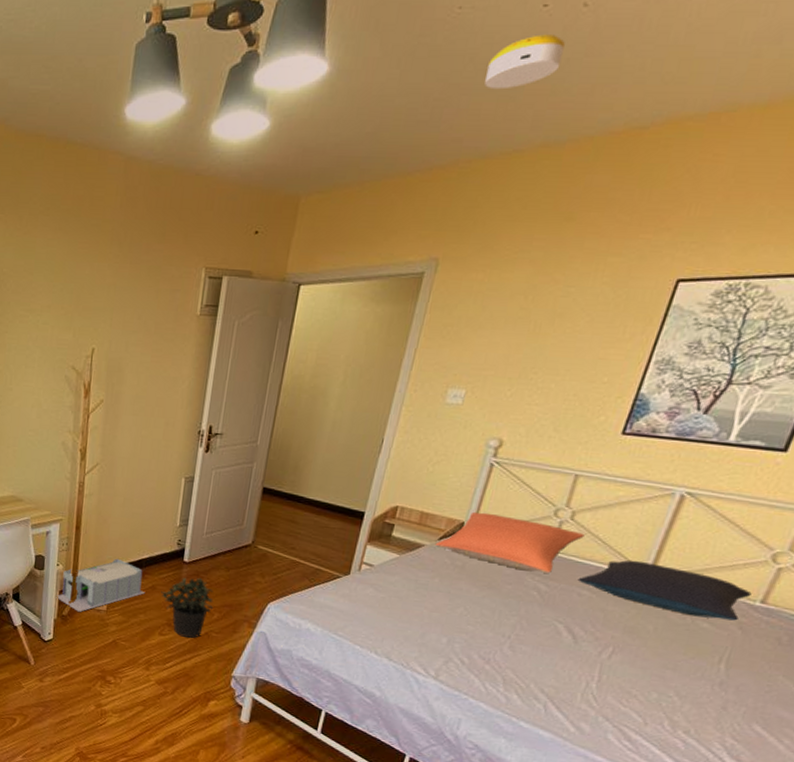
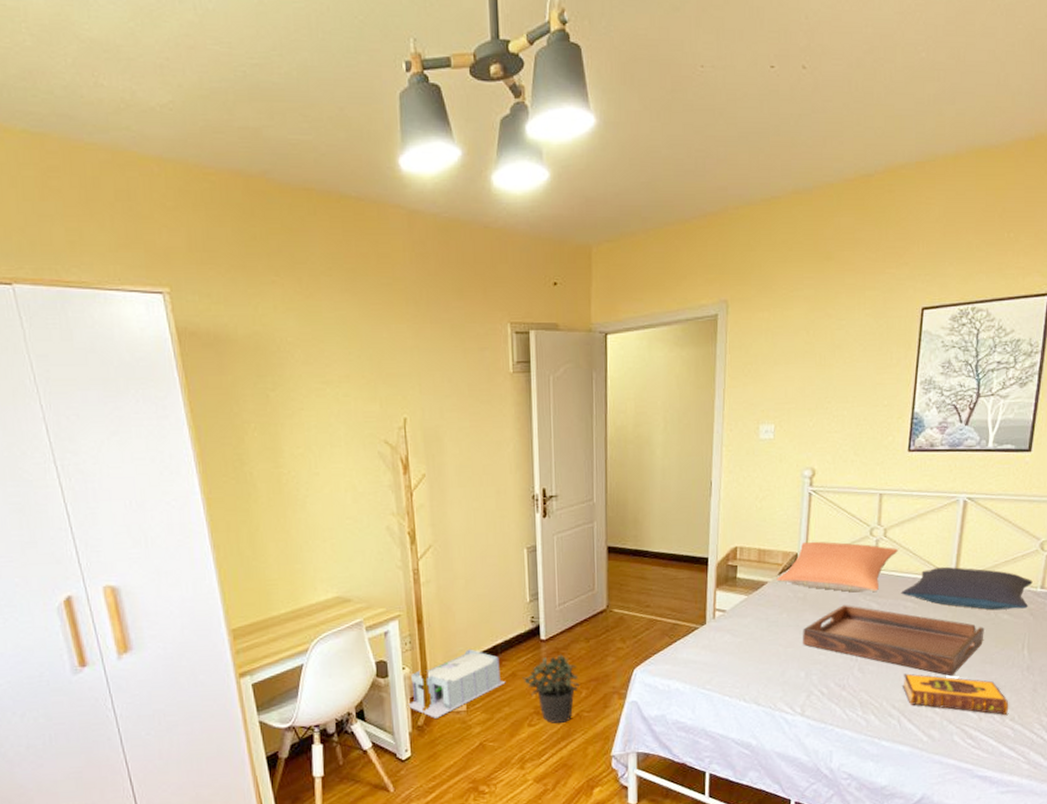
serving tray: none [451,581,674,674] -> present [803,605,984,677]
smoke detector: present [484,34,565,90] -> none [736,92,795,142]
hardback book: none [556,661,686,726] -> present [901,673,1009,715]

